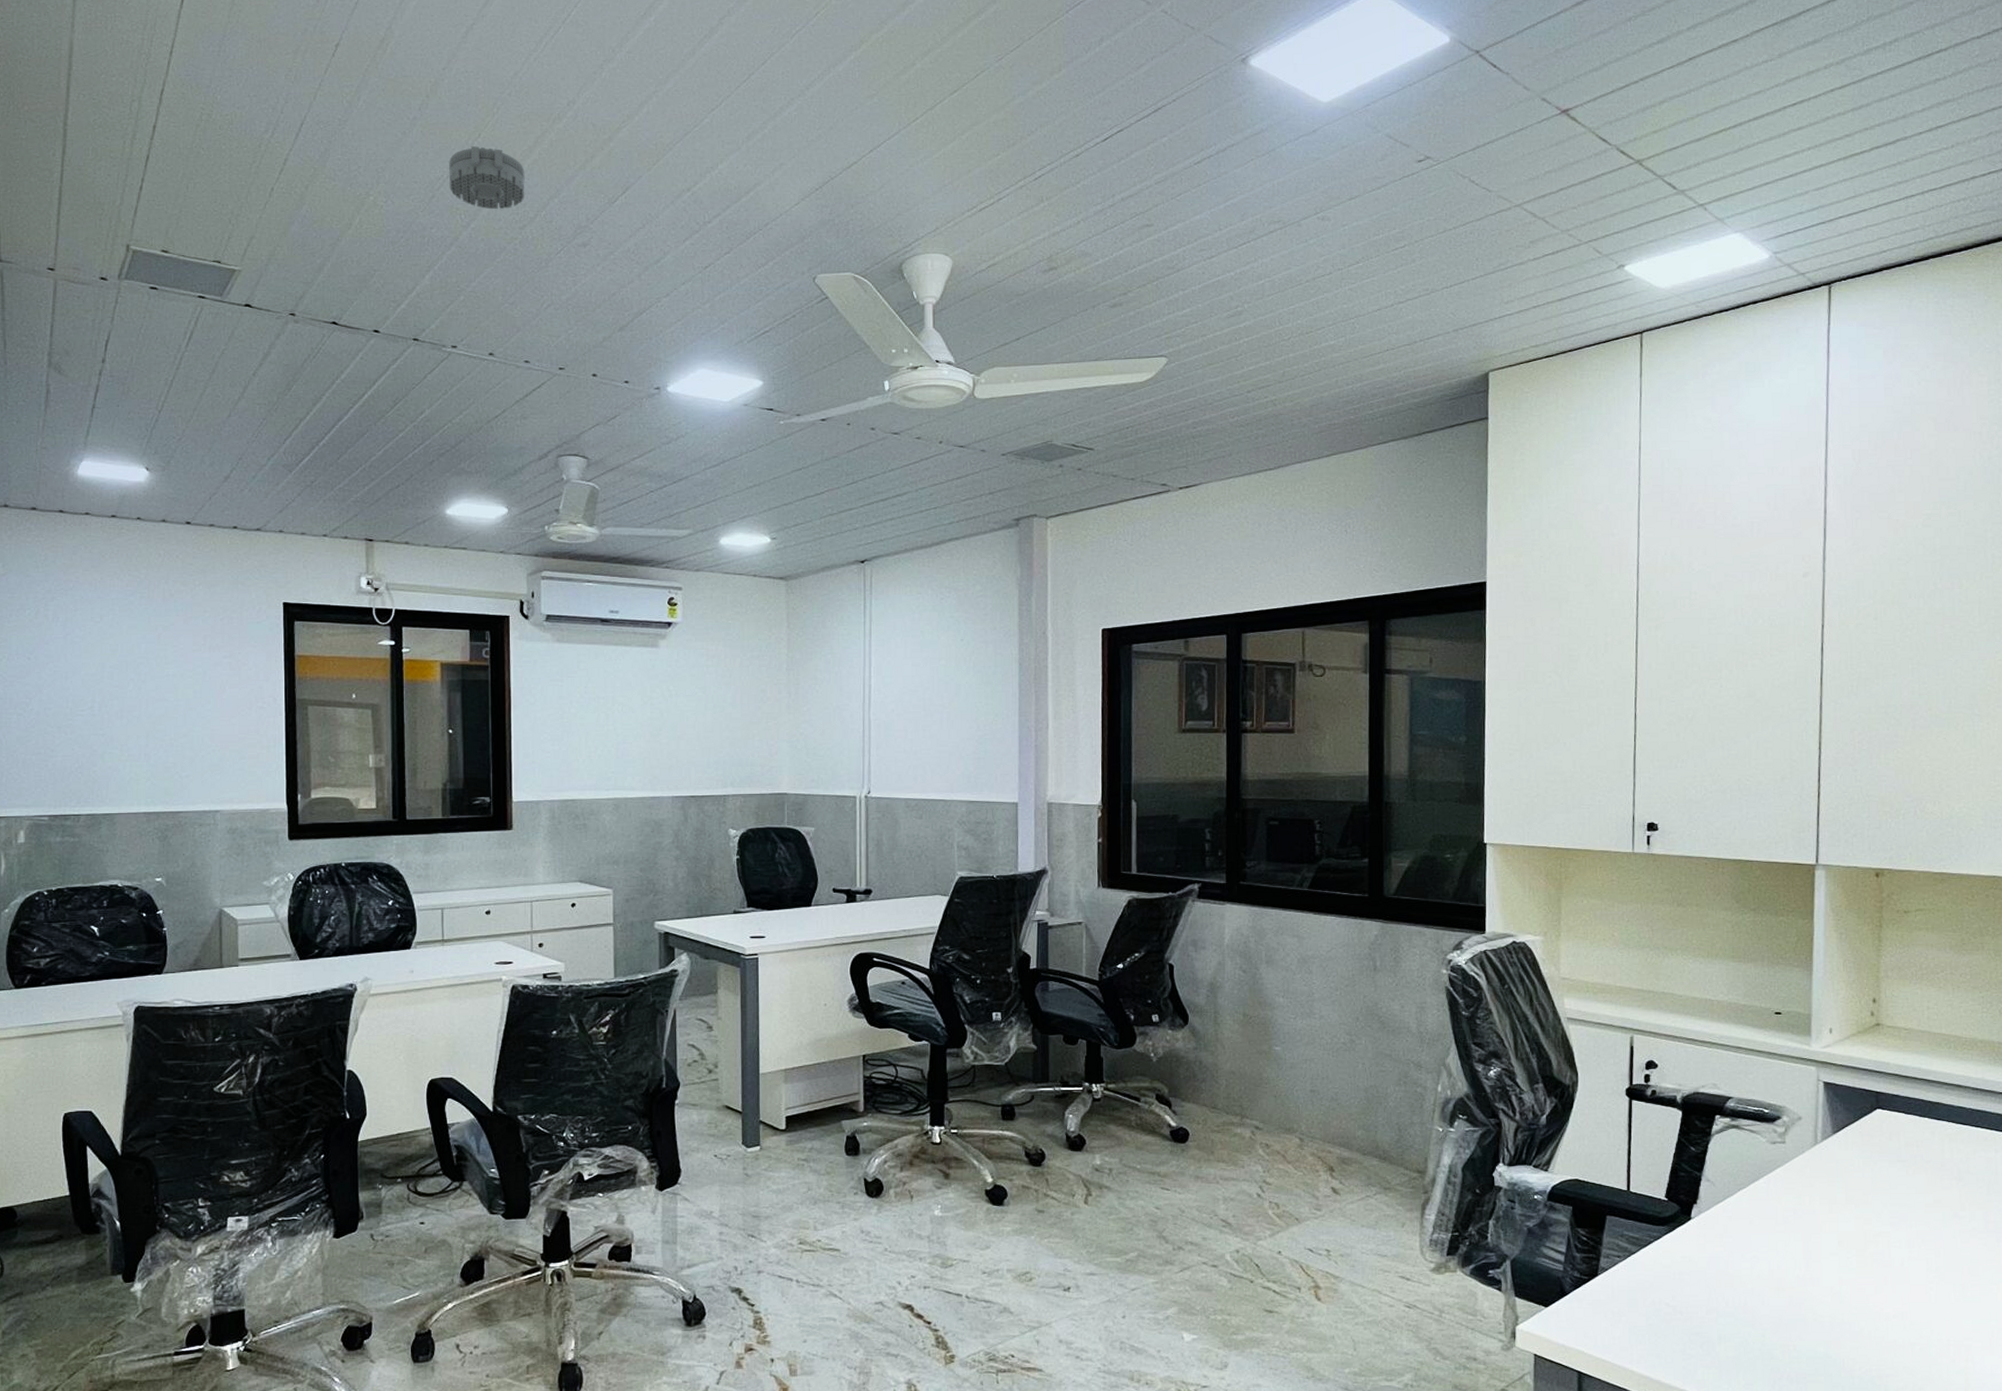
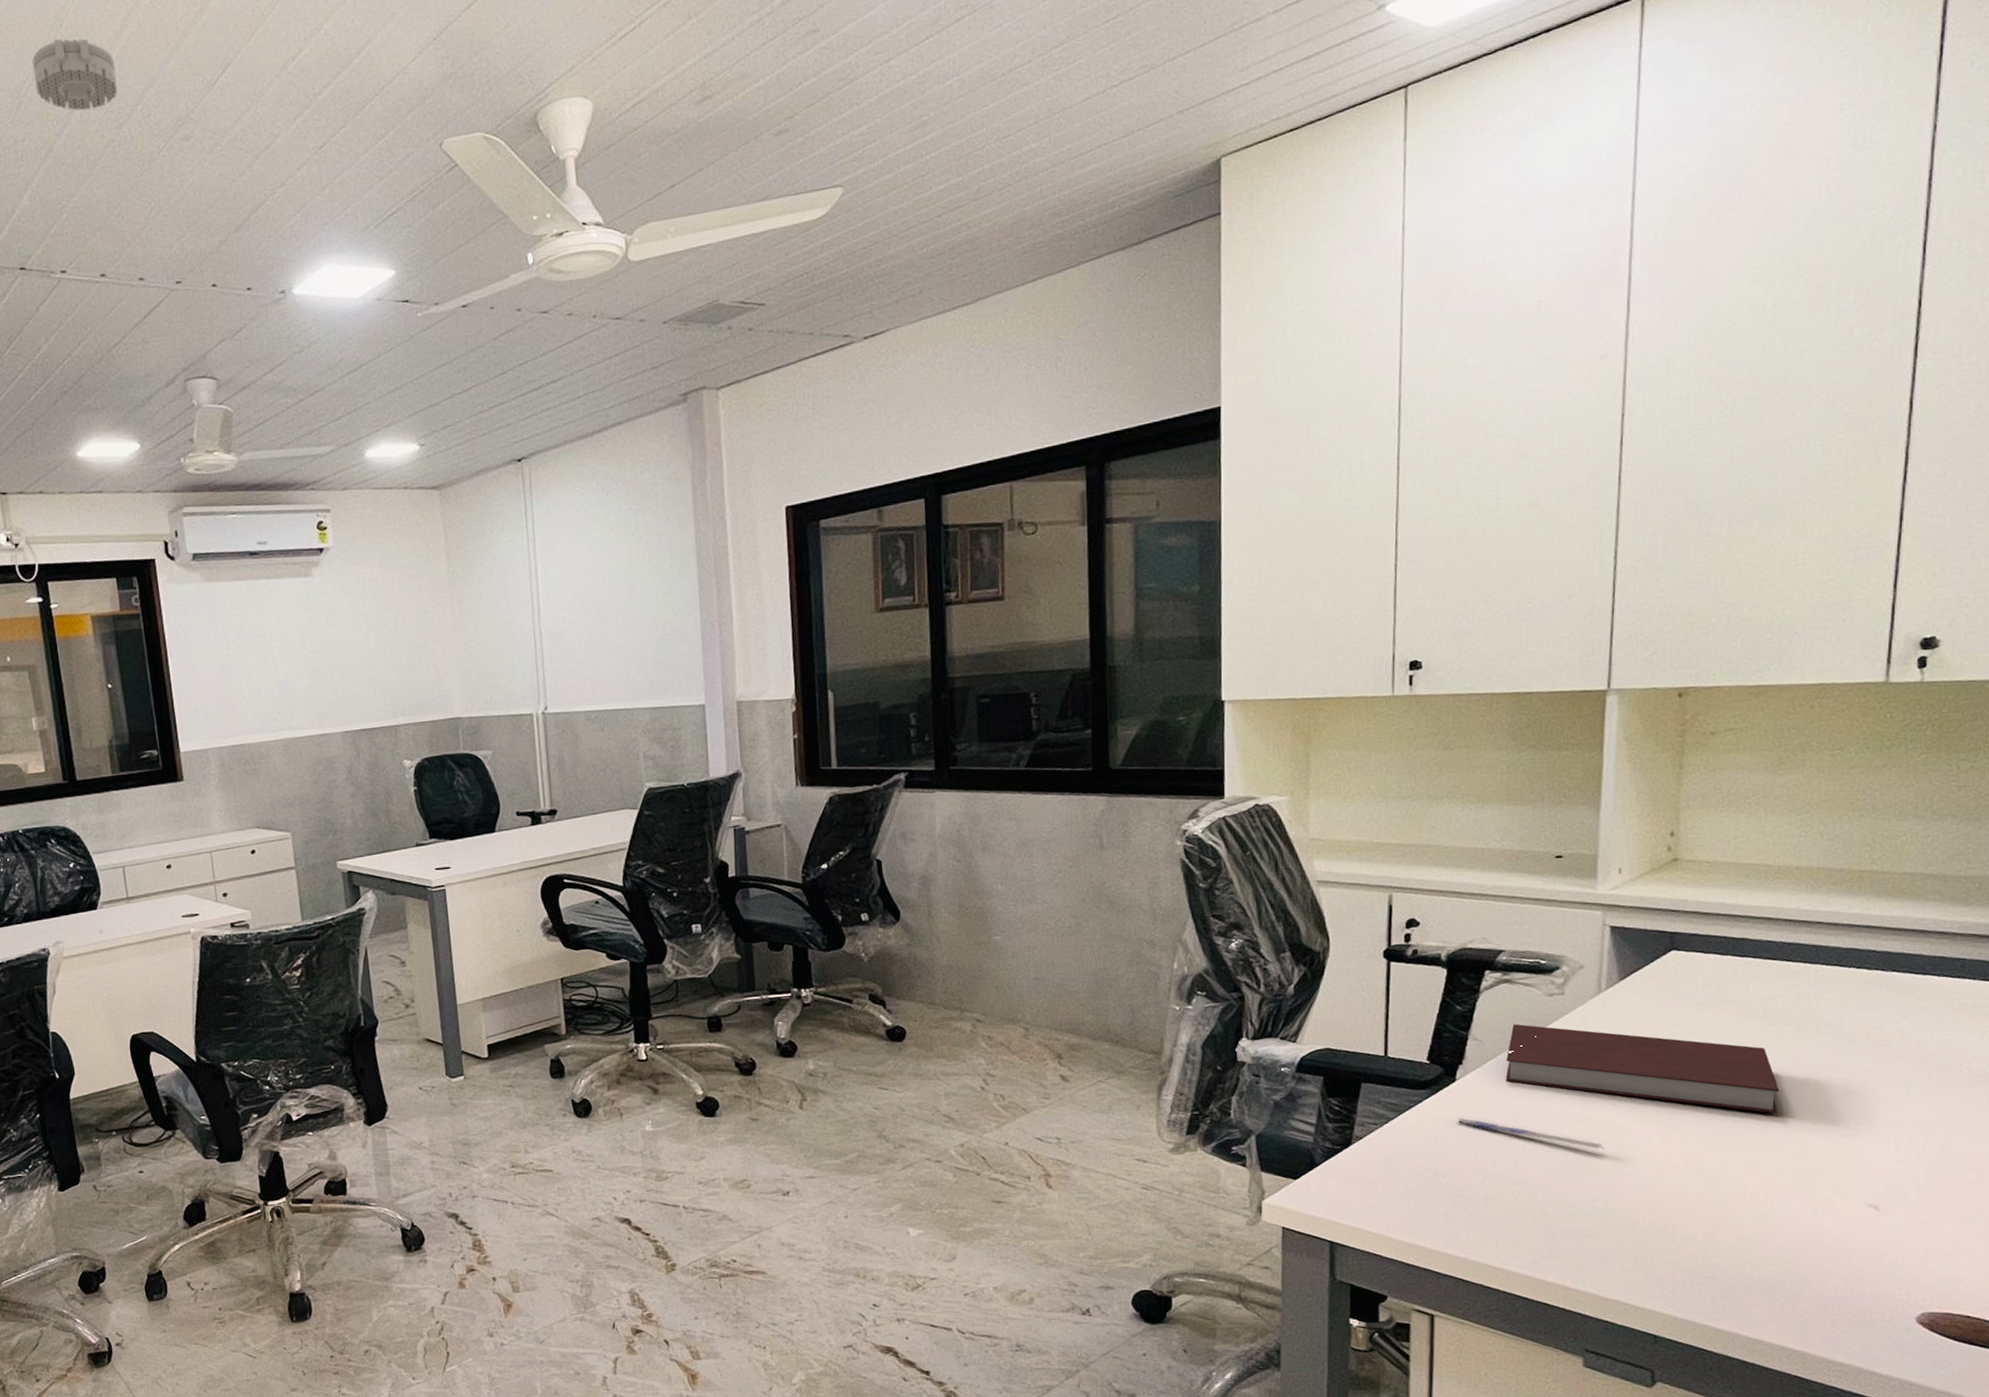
pen: none [1693,1256,1825,1295] -> present [1458,1117,1606,1150]
notebook: none [1735,1168,1975,1271] -> present [1505,1024,1780,1114]

